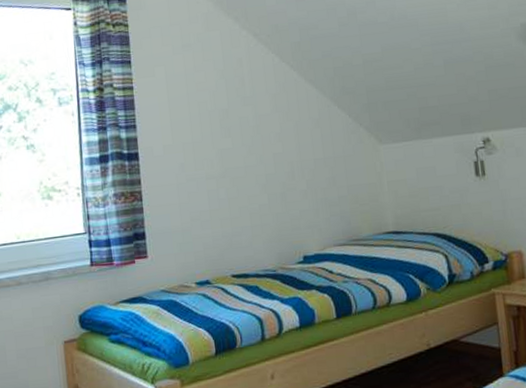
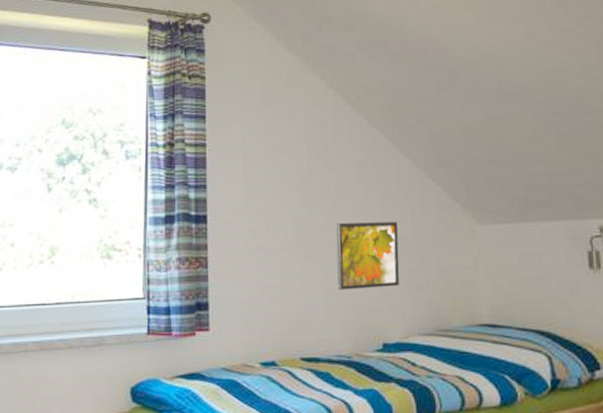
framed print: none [256,147,315,212] -> present [336,221,400,290]

